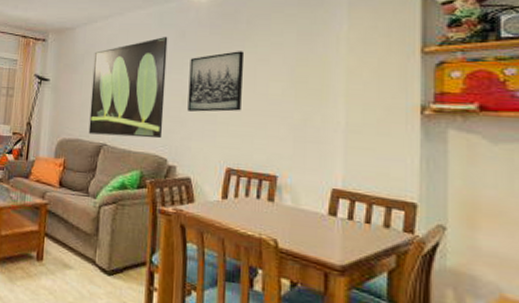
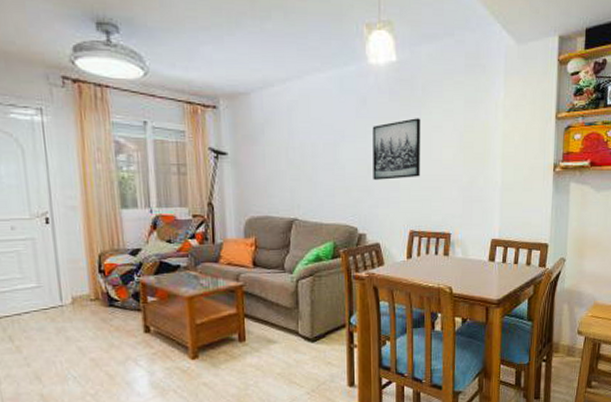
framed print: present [88,37,168,139] -> none [274,104,352,210]

